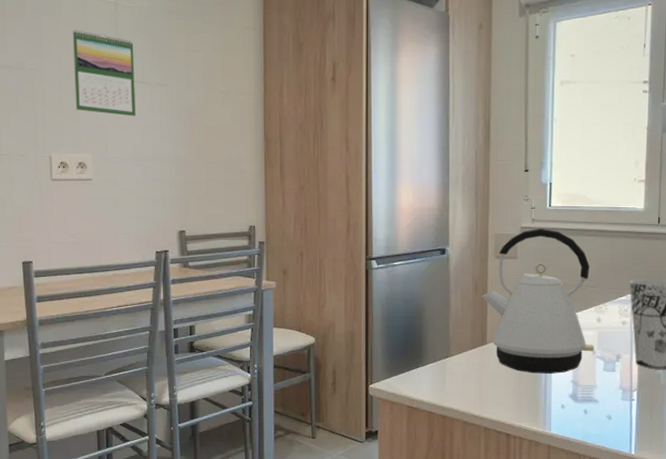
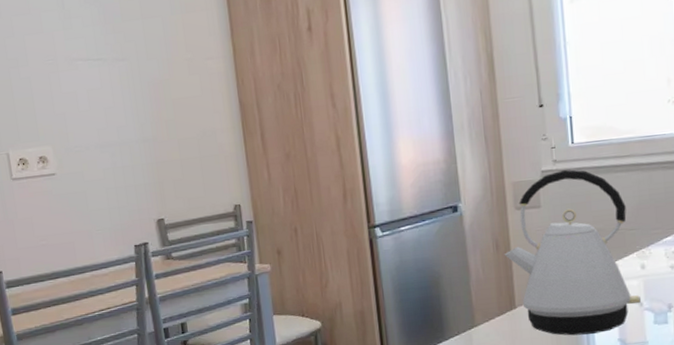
calendar: present [72,29,136,117] -> none [15,10,95,100]

